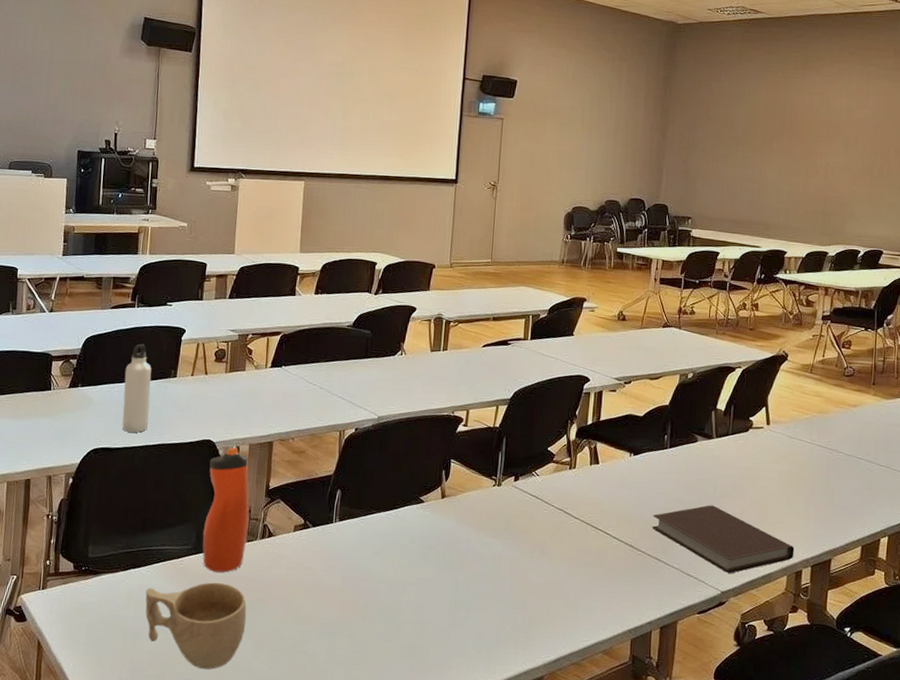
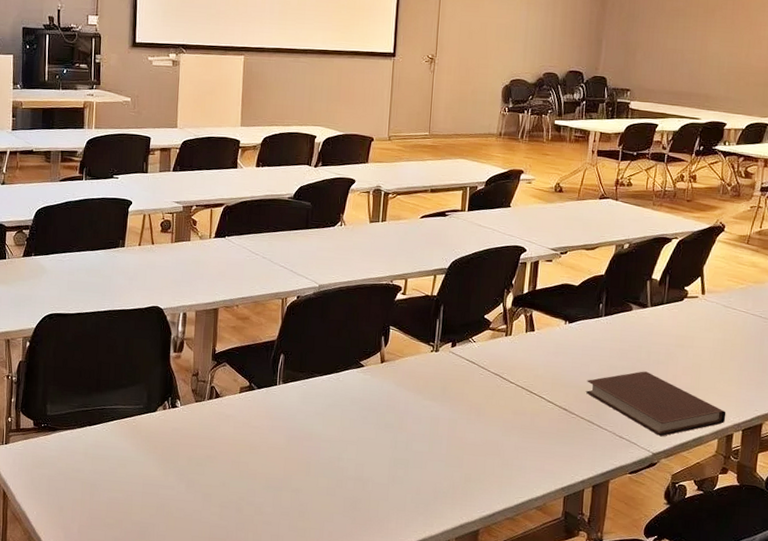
water bottle: present [122,344,152,433] -> none [74,215,101,300]
cup: present [145,582,247,670] -> none [101,439,197,519]
water bottle: present [202,447,250,573] -> none [153,313,197,431]

